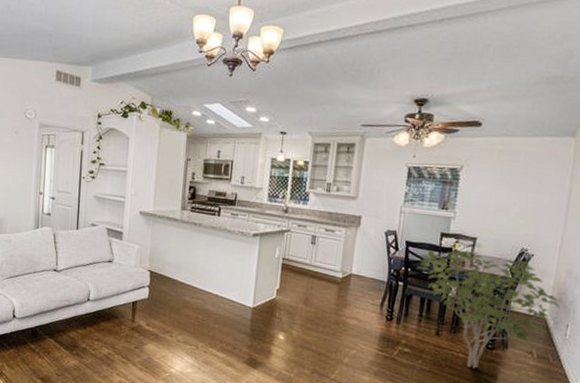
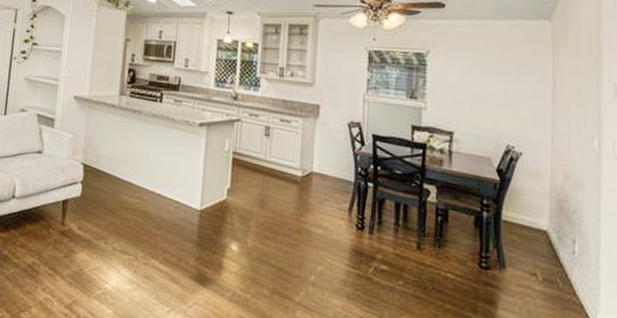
shrub: present [416,250,561,369] -> none [387,145,563,293]

